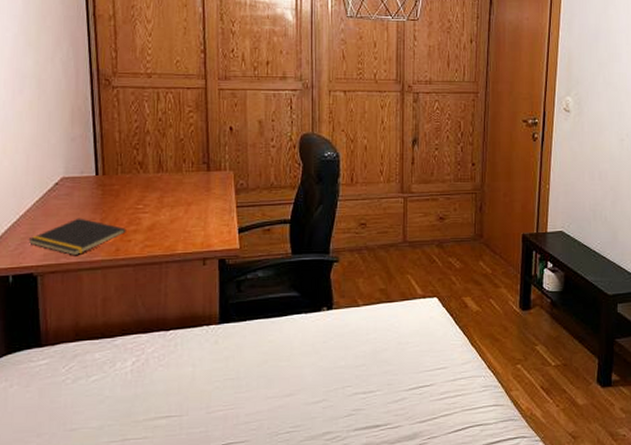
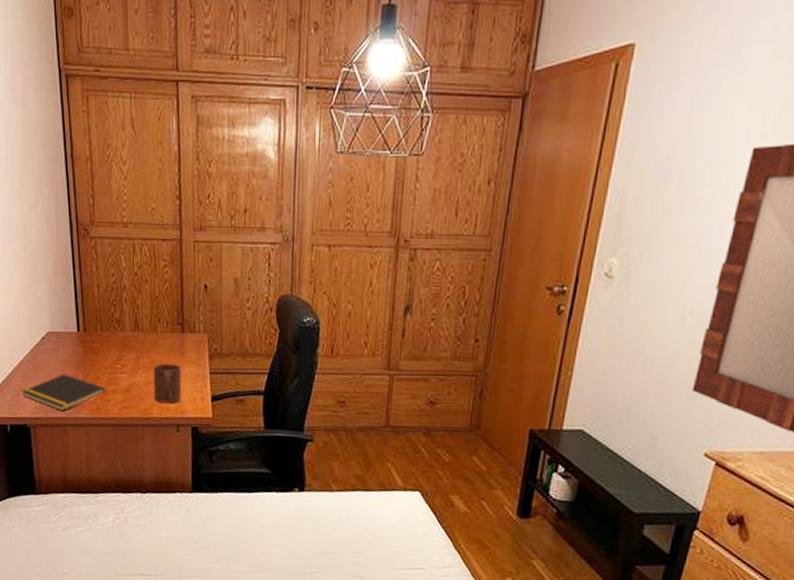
cup: none [178,201,208,239] -> present [153,364,182,404]

